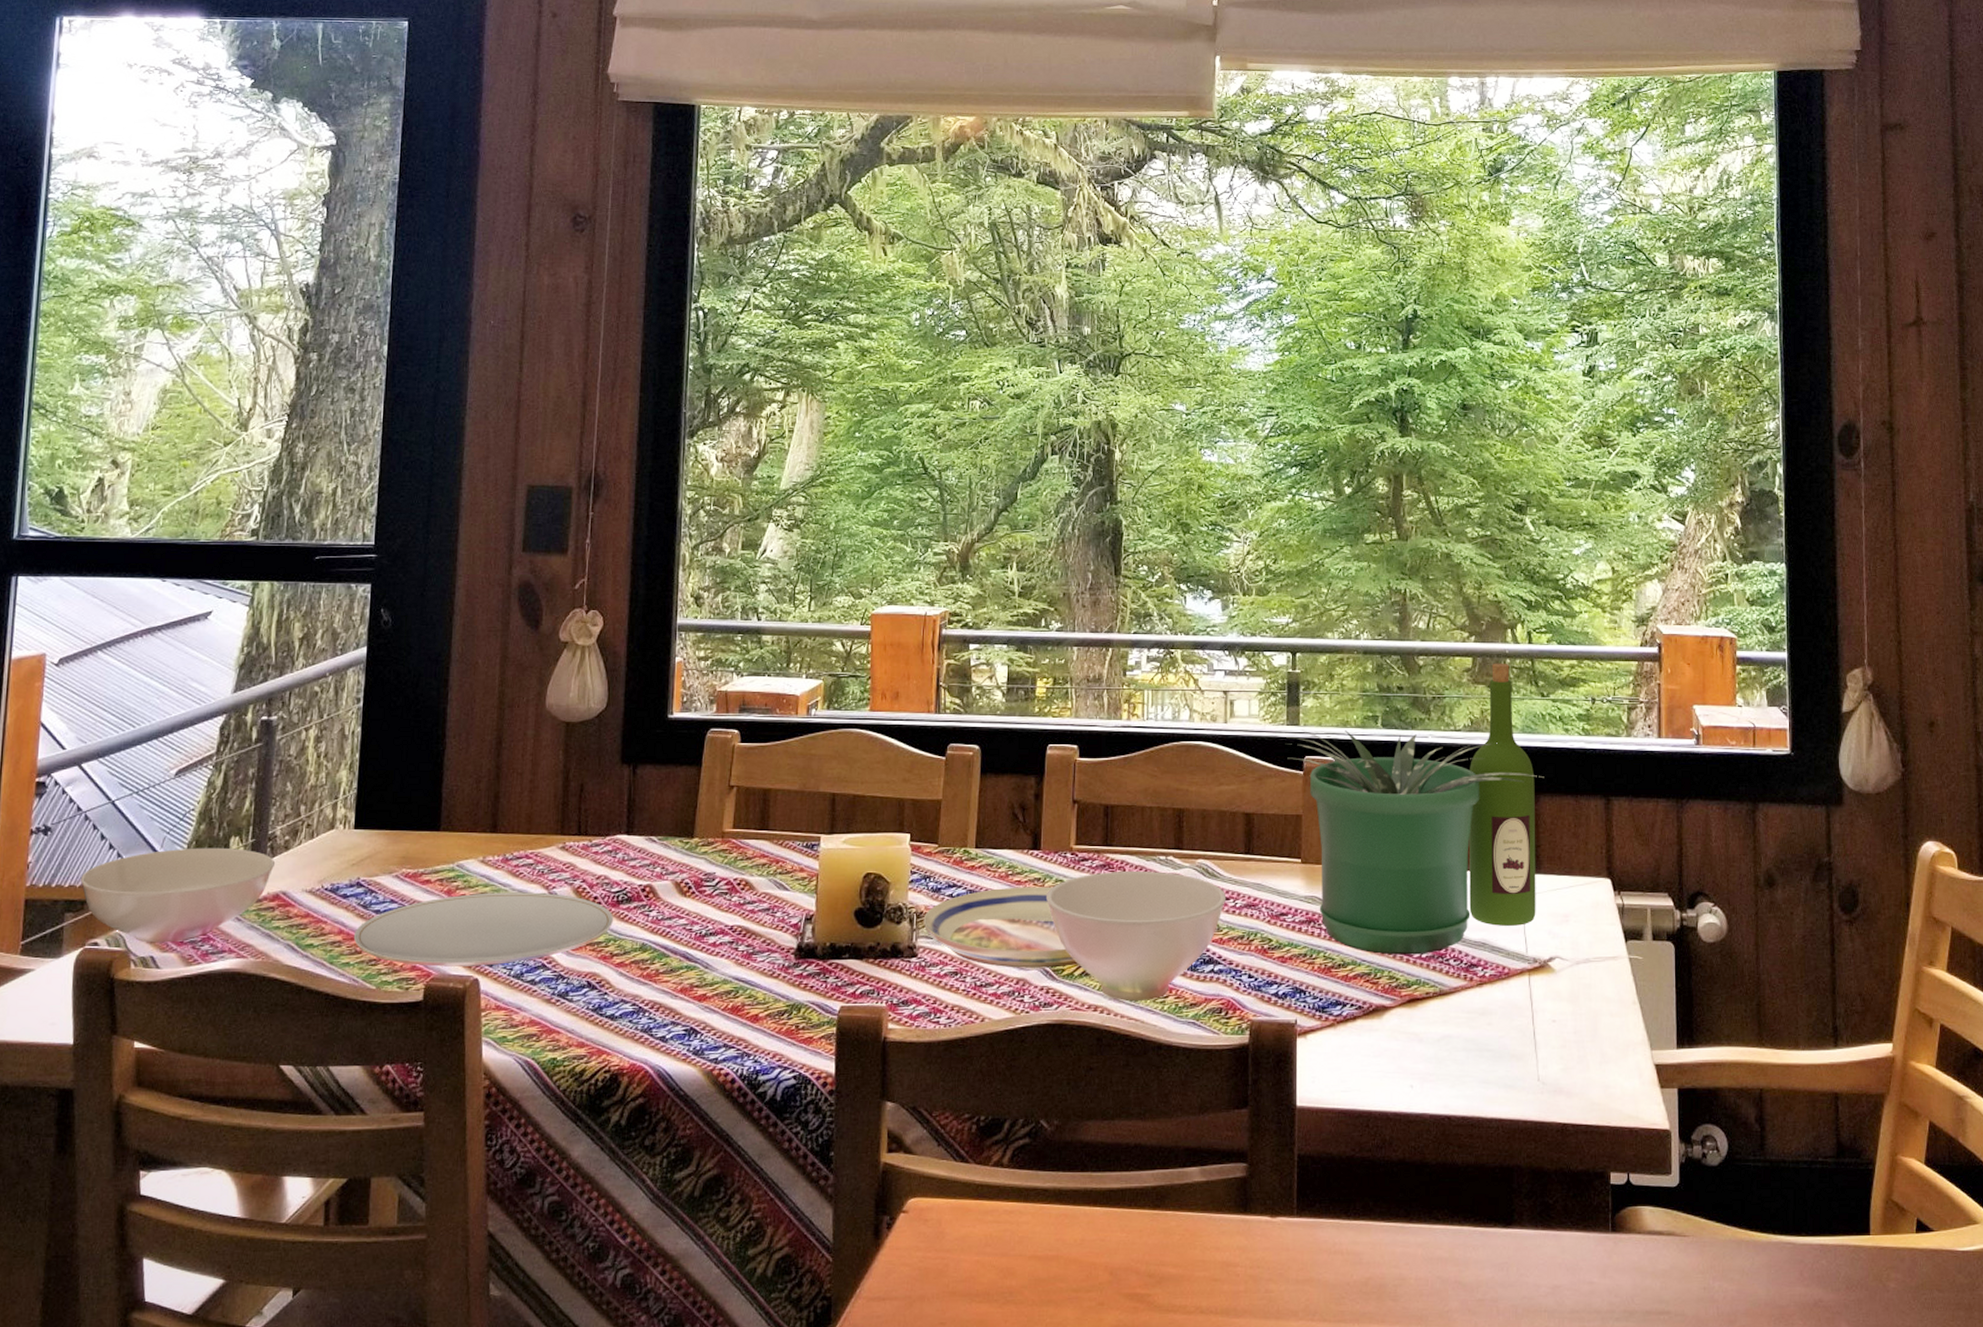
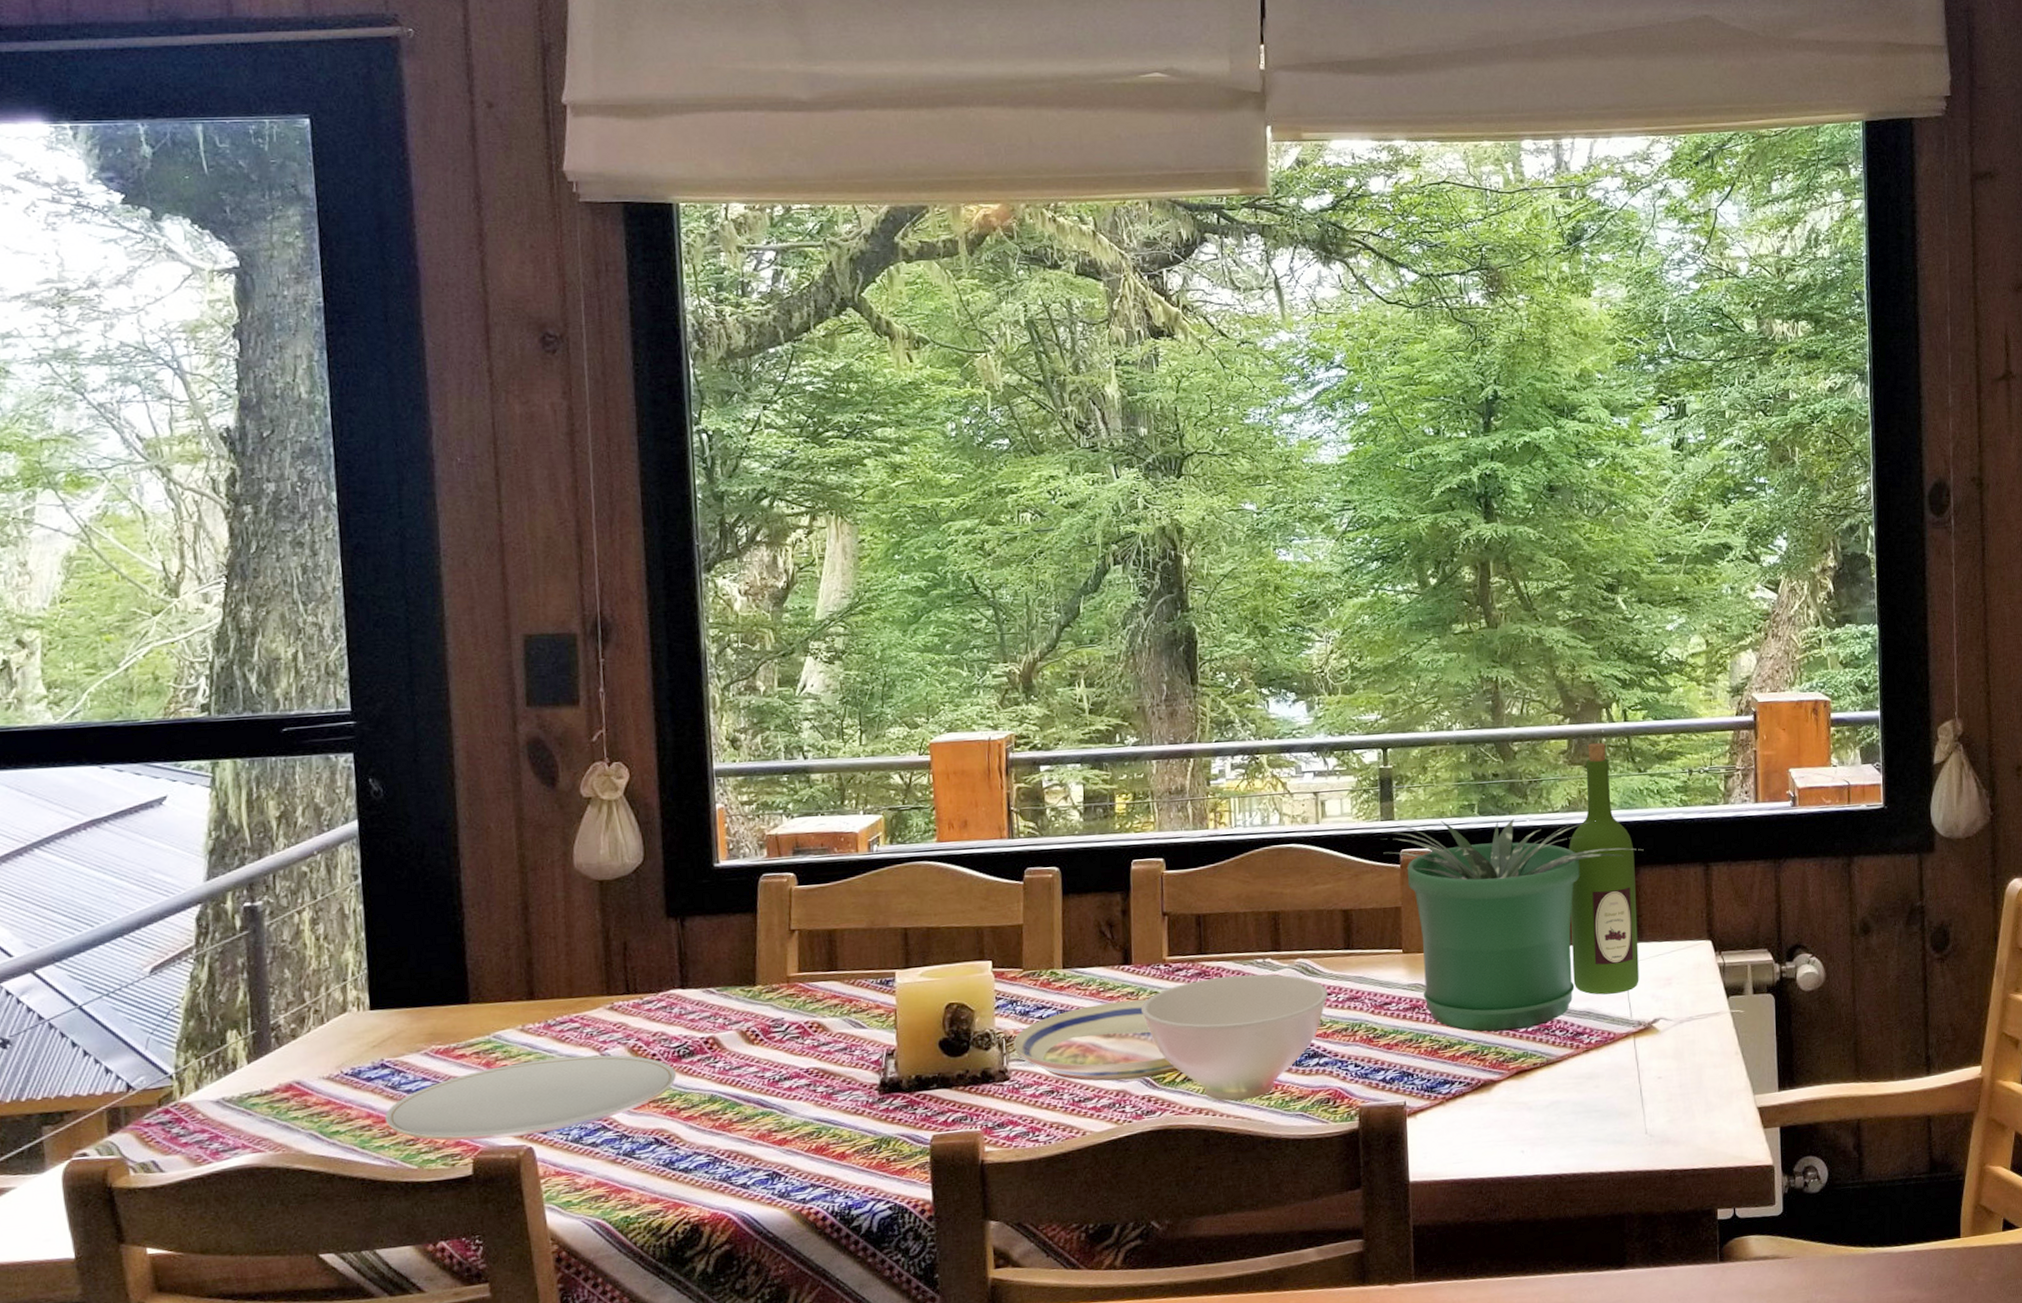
bowl: present [80,847,276,943] -> none [54,1042,284,1148]

